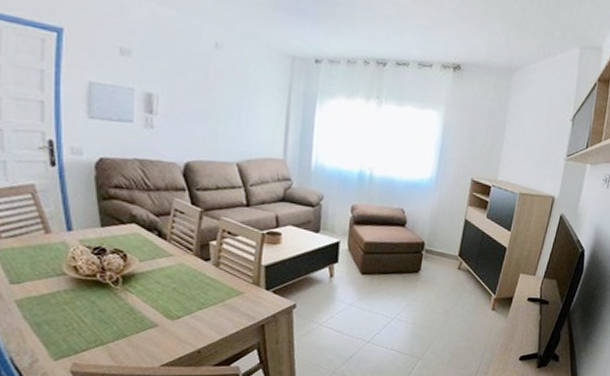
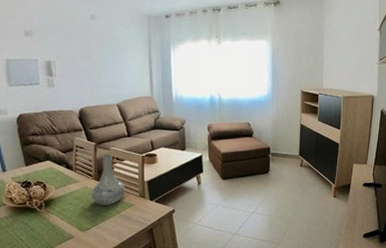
vase: none [187,224,236,290] -> present [90,153,126,206]

